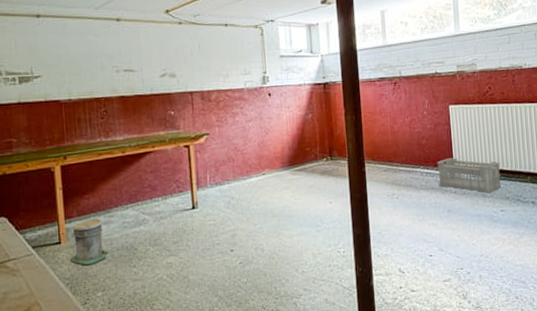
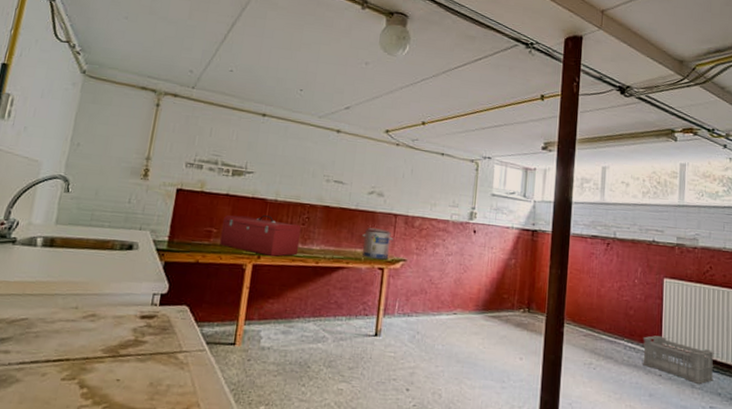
toolbox: none [21,116,103,156] -> present [220,215,302,257]
bucket: present [71,218,109,266] -> none [241,324,282,375]
paint can: none [161,108,193,139] -> present [361,228,393,260]

